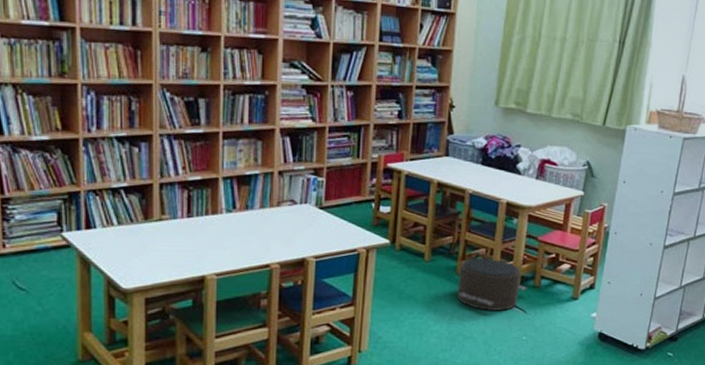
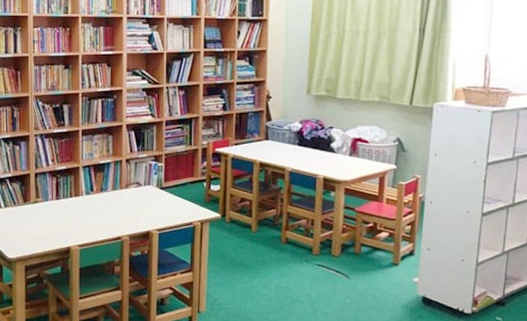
pouf: present [457,258,527,312] -> none [283,229,348,277]

